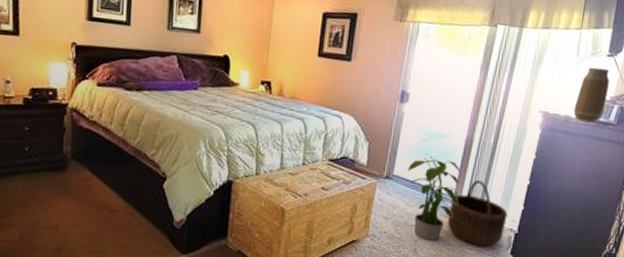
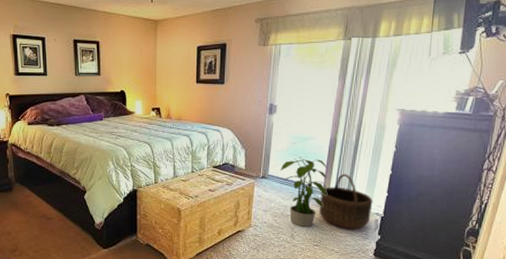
vase: present [573,67,610,123] -> none [429,65,463,115]

